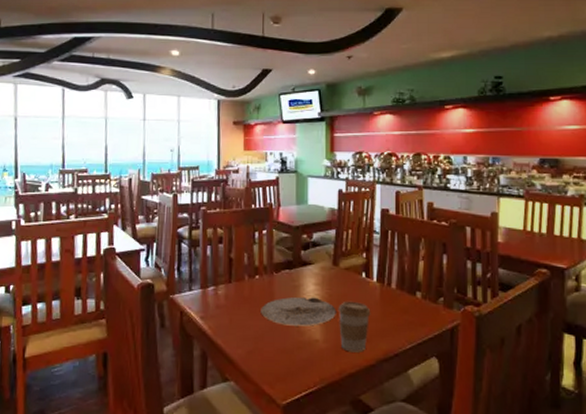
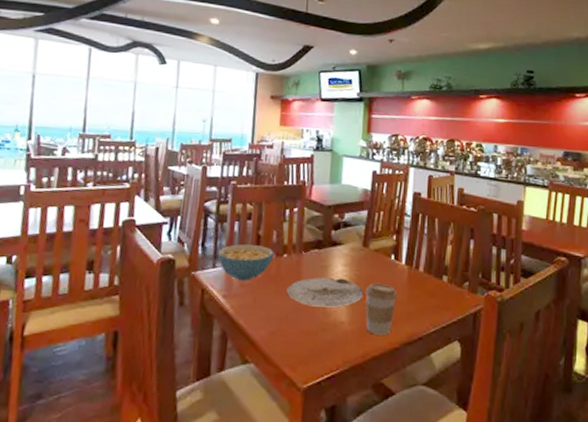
cereal bowl: none [193,266,247,303] -> present [218,244,274,281]

